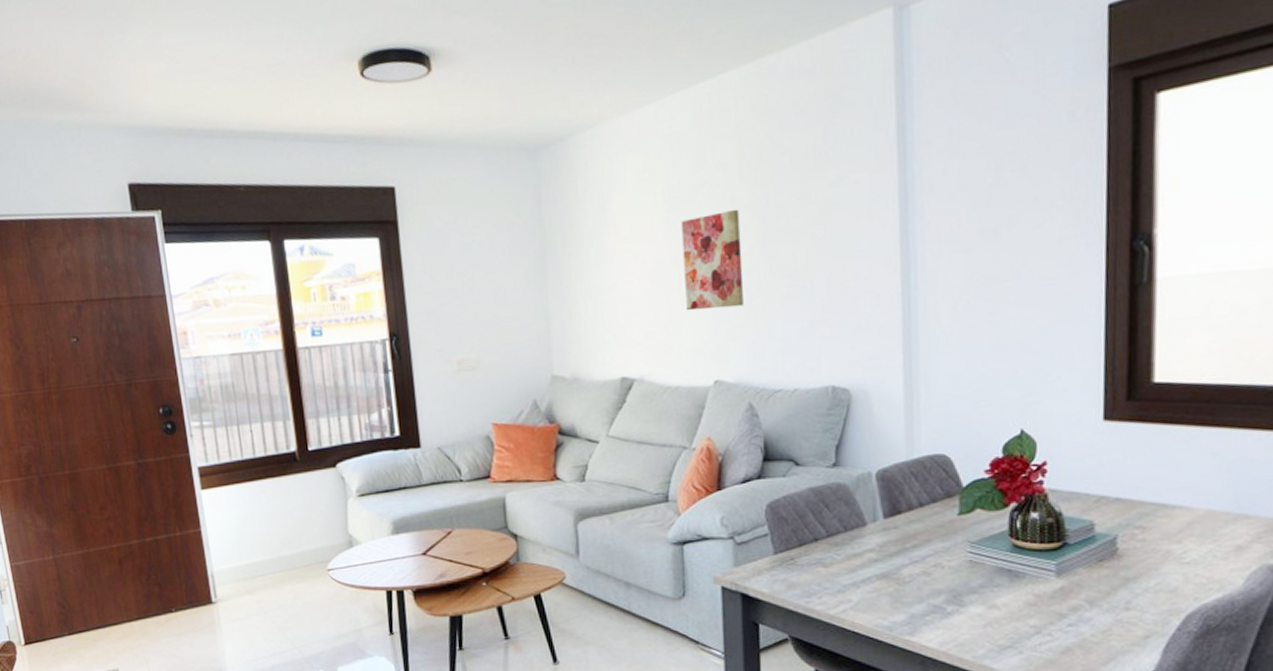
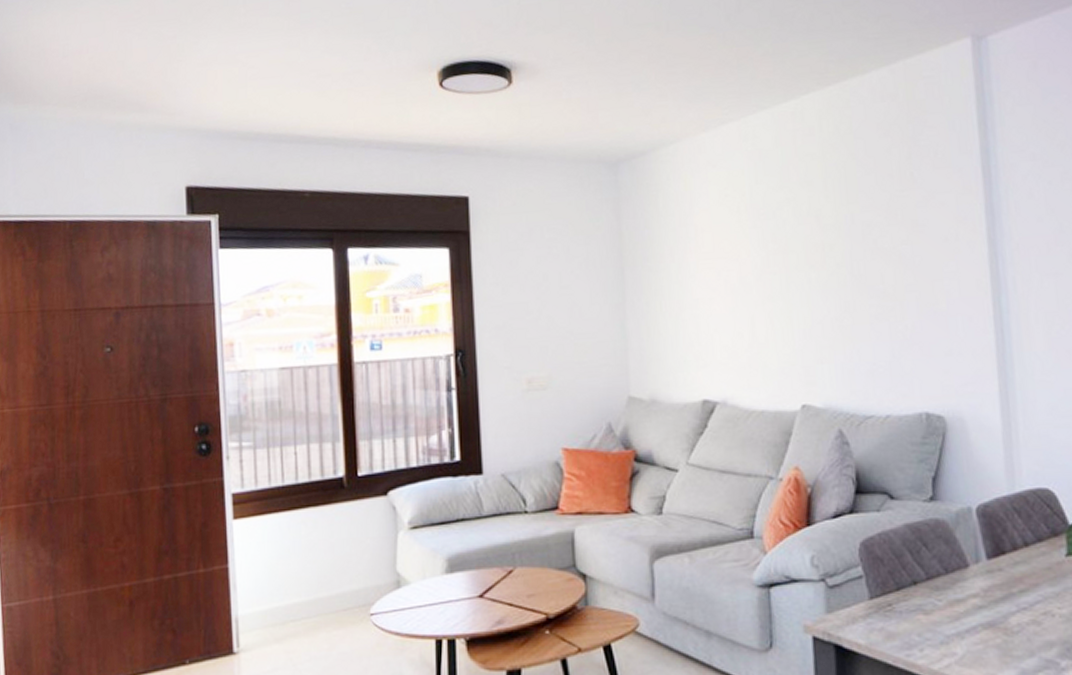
wall art: present [681,209,744,311] -> none [765,227,831,331]

